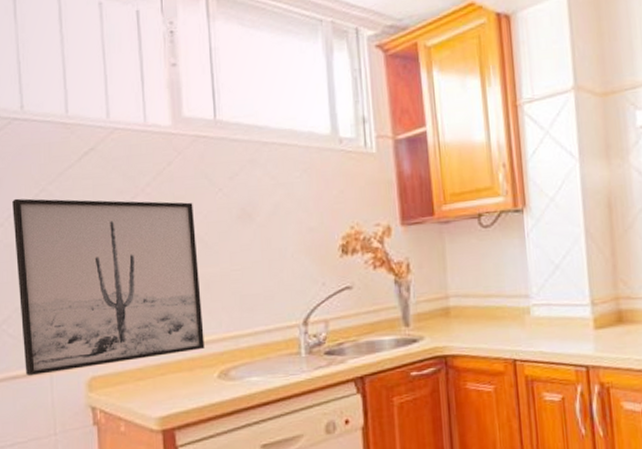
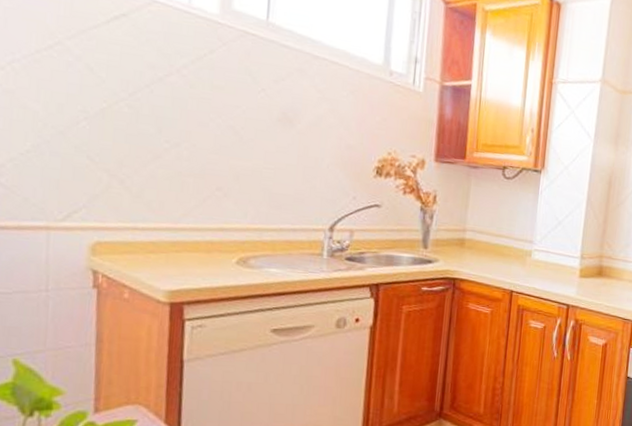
wall art: present [12,198,205,376] -> none [16,44,232,236]

